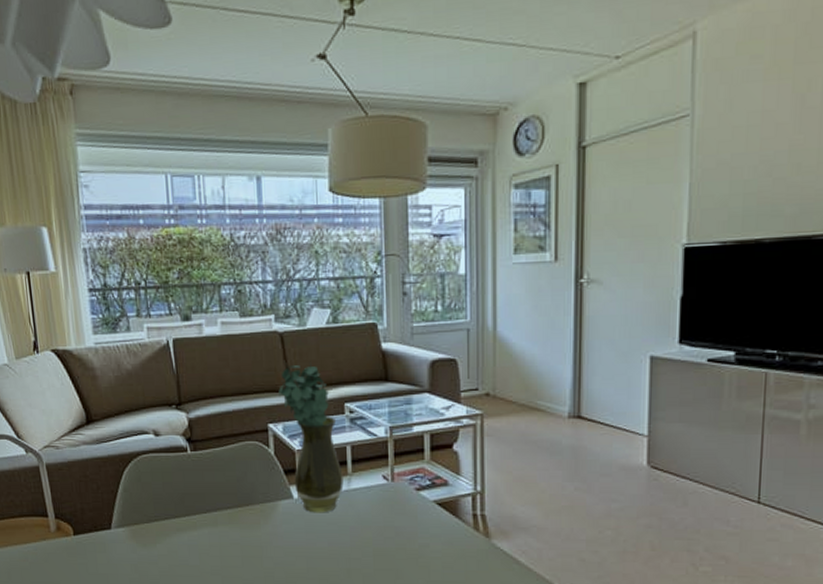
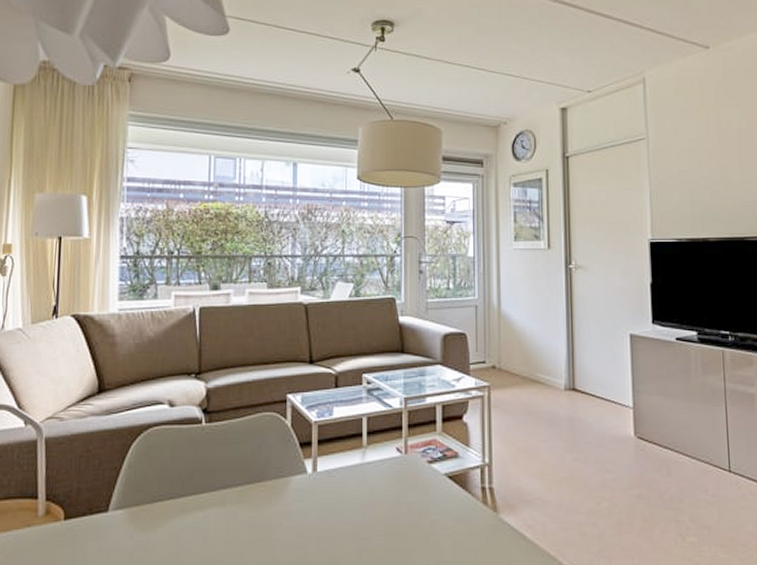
vase: present [278,360,344,513] -> none [300,331,358,489]

